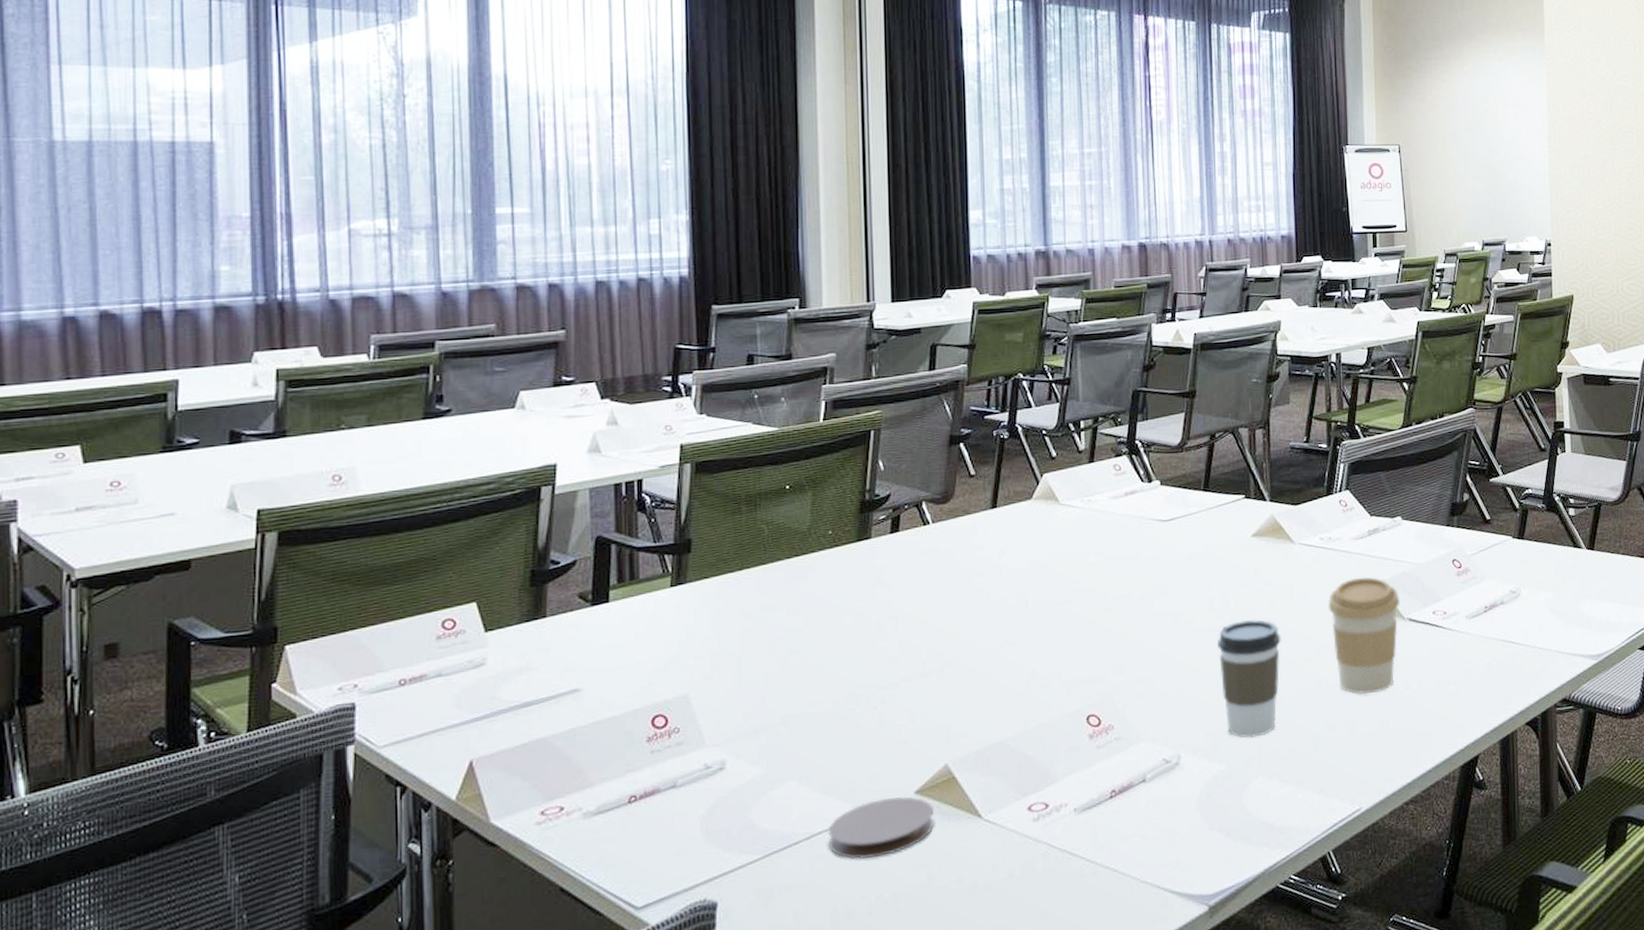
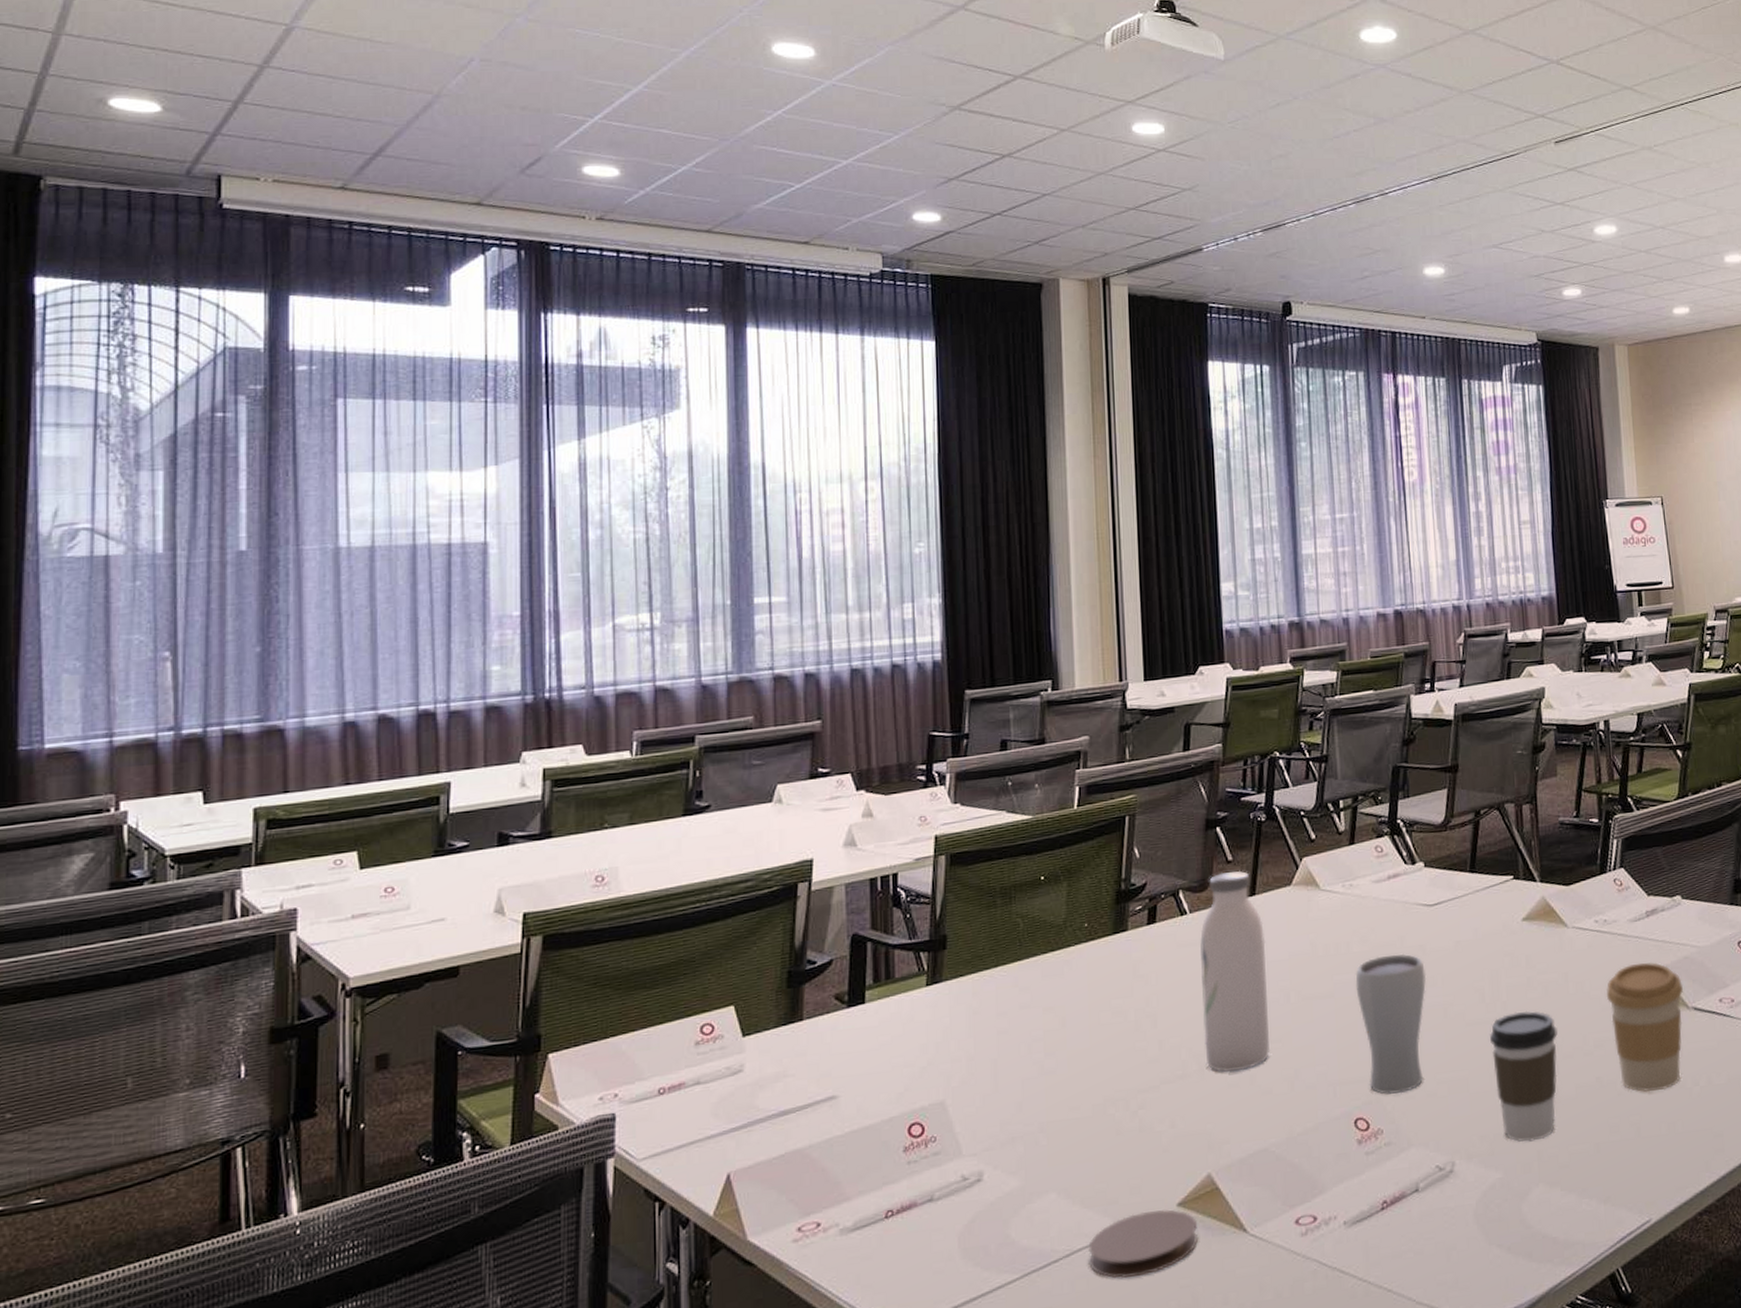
water bottle: none [942,484,1008,672] -> present [1200,870,1271,1073]
drinking glass: none [1091,564,1159,694] -> present [1355,953,1427,1095]

